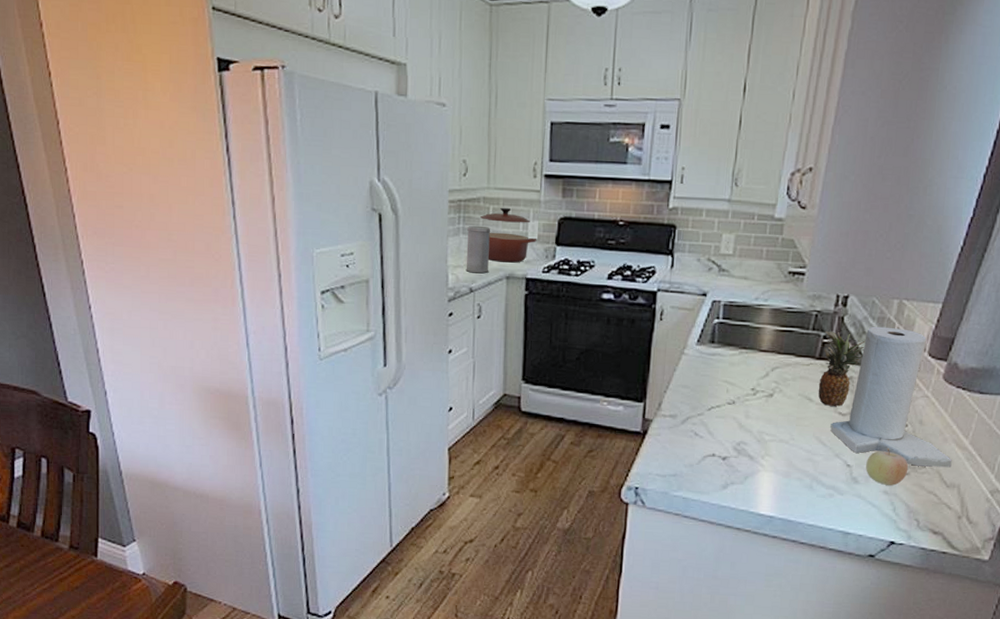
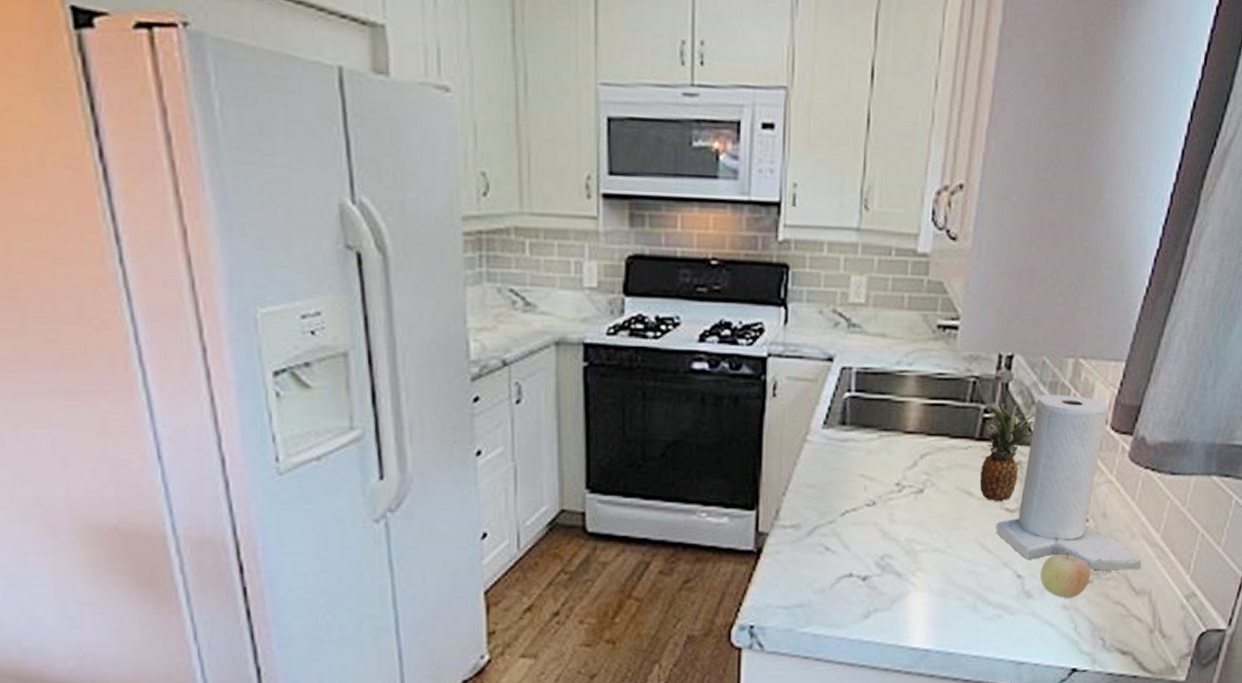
canister: present [466,225,491,274] -> none [494,268,530,339]
saucepan: present [480,207,536,263] -> none [512,241,595,322]

